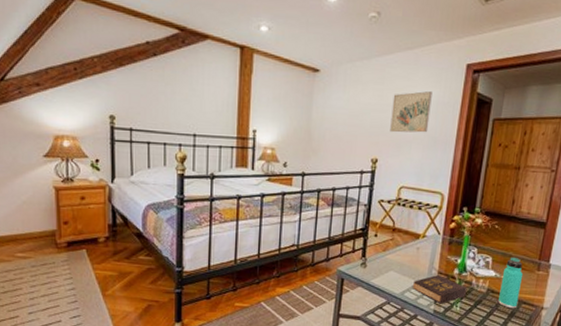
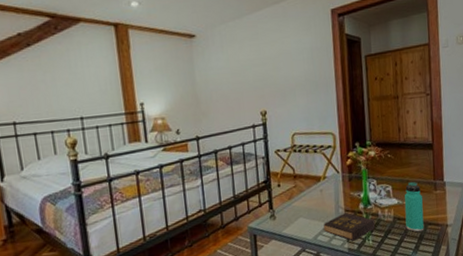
wall art: present [390,90,432,133] -> none [269,38,308,84]

